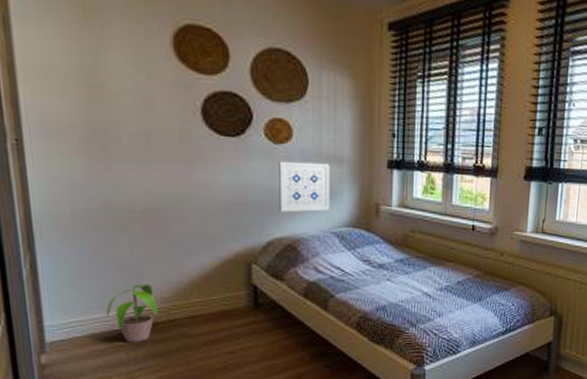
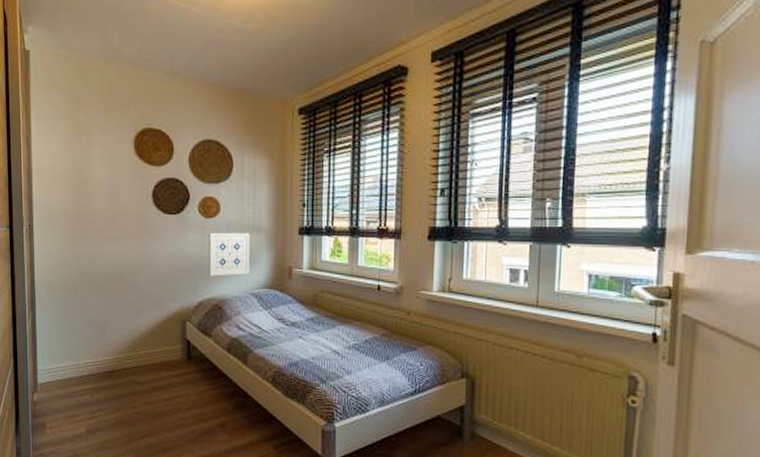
potted plant: present [105,284,158,343] -> none [78,338,115,387]

